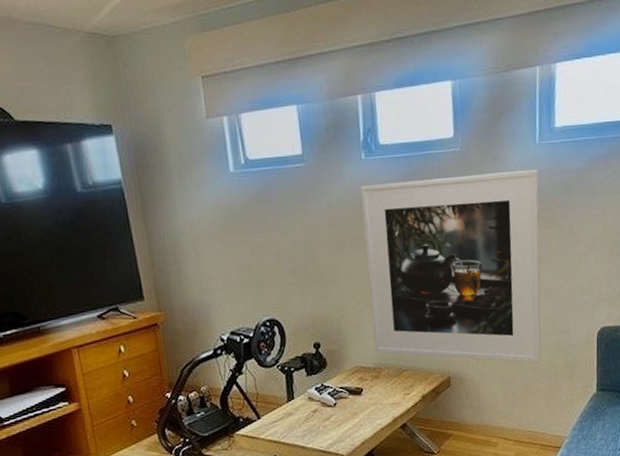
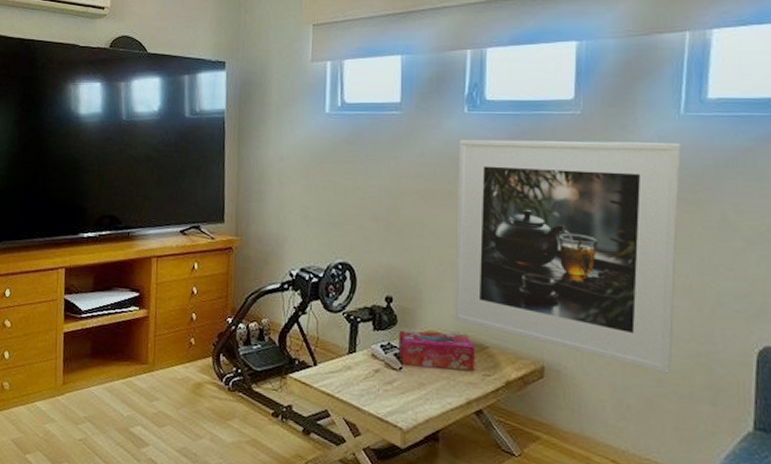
tissue box: none [329,363,396,401] -> present [398,330,476,371]

